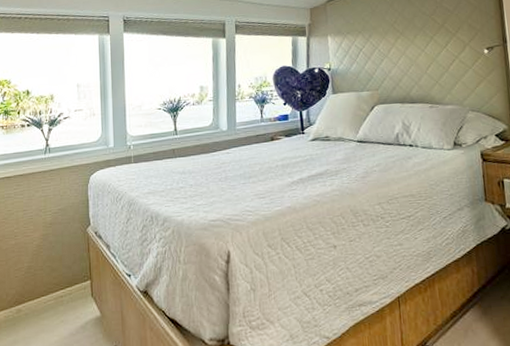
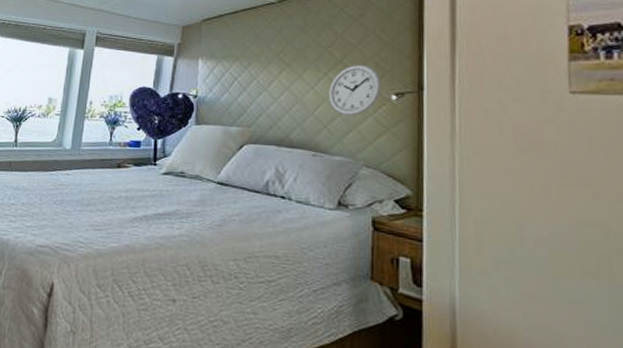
wall clock: none [436,26,476,72] -> present [328,64,382,117]

